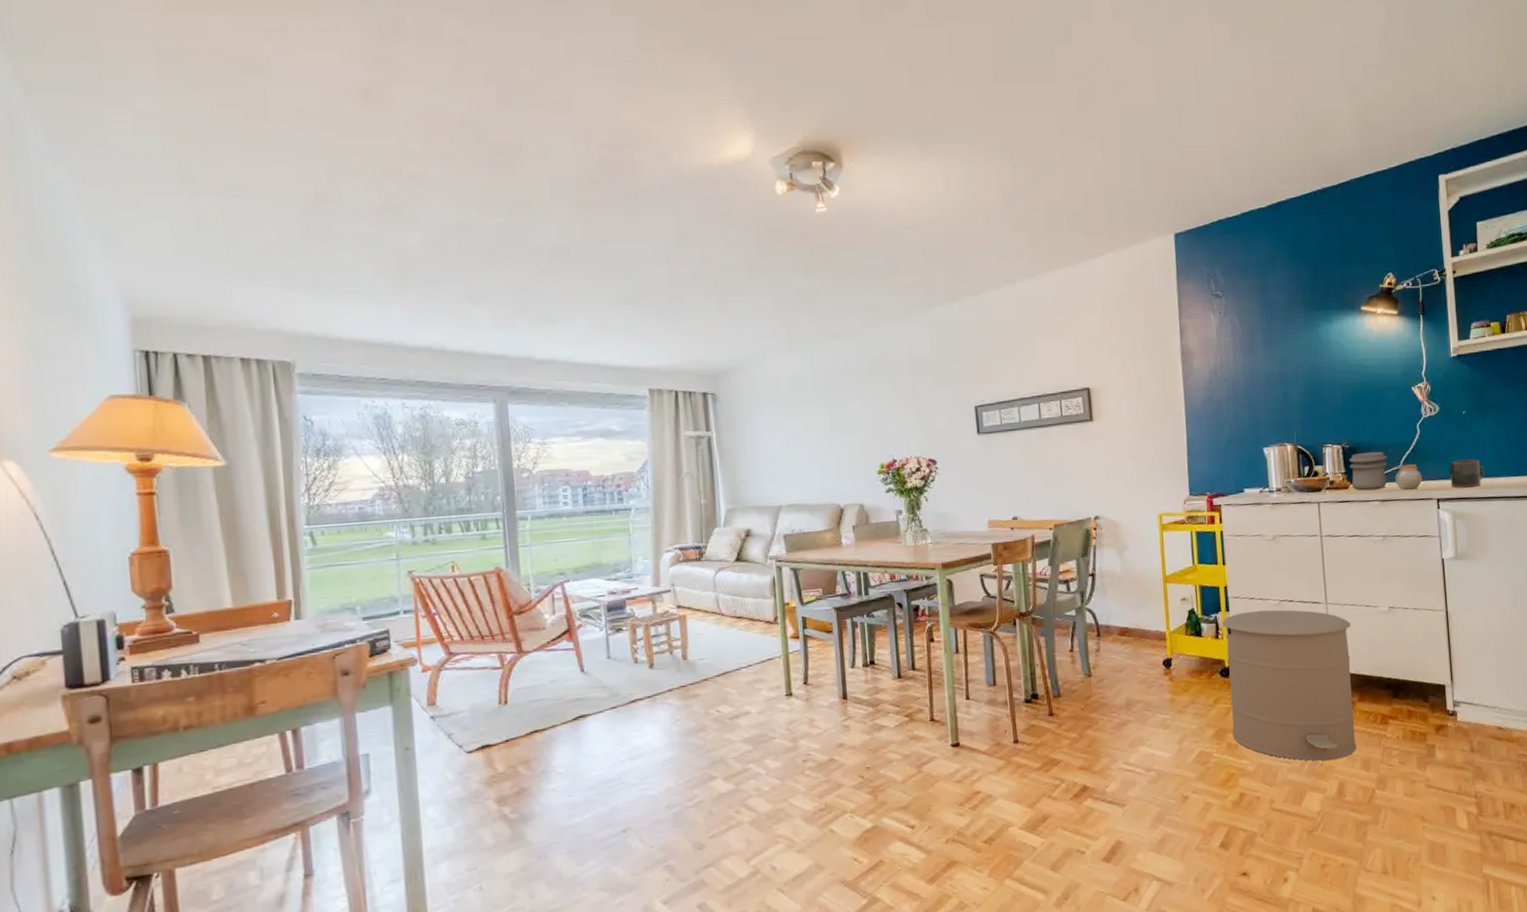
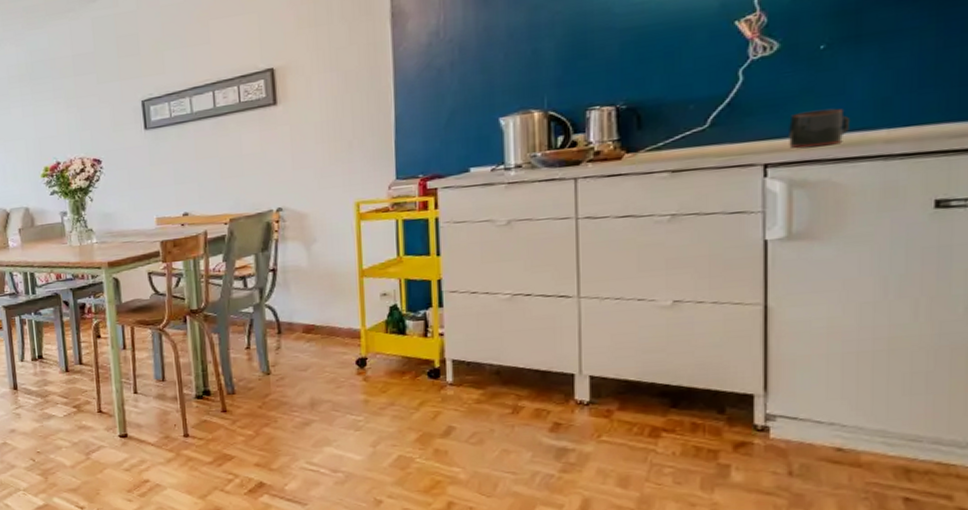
trash can: present [1222,609,1357,761] -> none [433,305,614,474]
jar: present [1349,451,1388,491] -> none [626,109,686,161]
jar: present [1394,463,1423,490] -> none [695,121,742,156]

